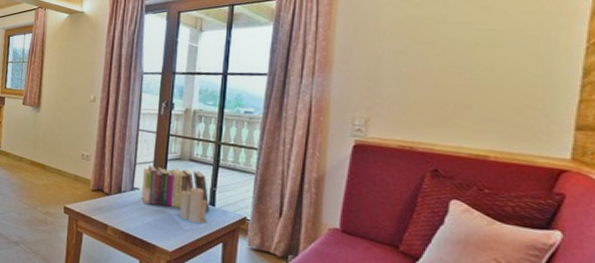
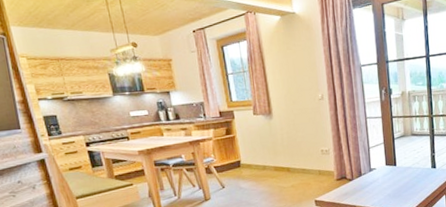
books: present [142,165,210,212] -> none [377,142,433,180]
candle: present [178,187,208,224] -> none [409,155,432,186]

